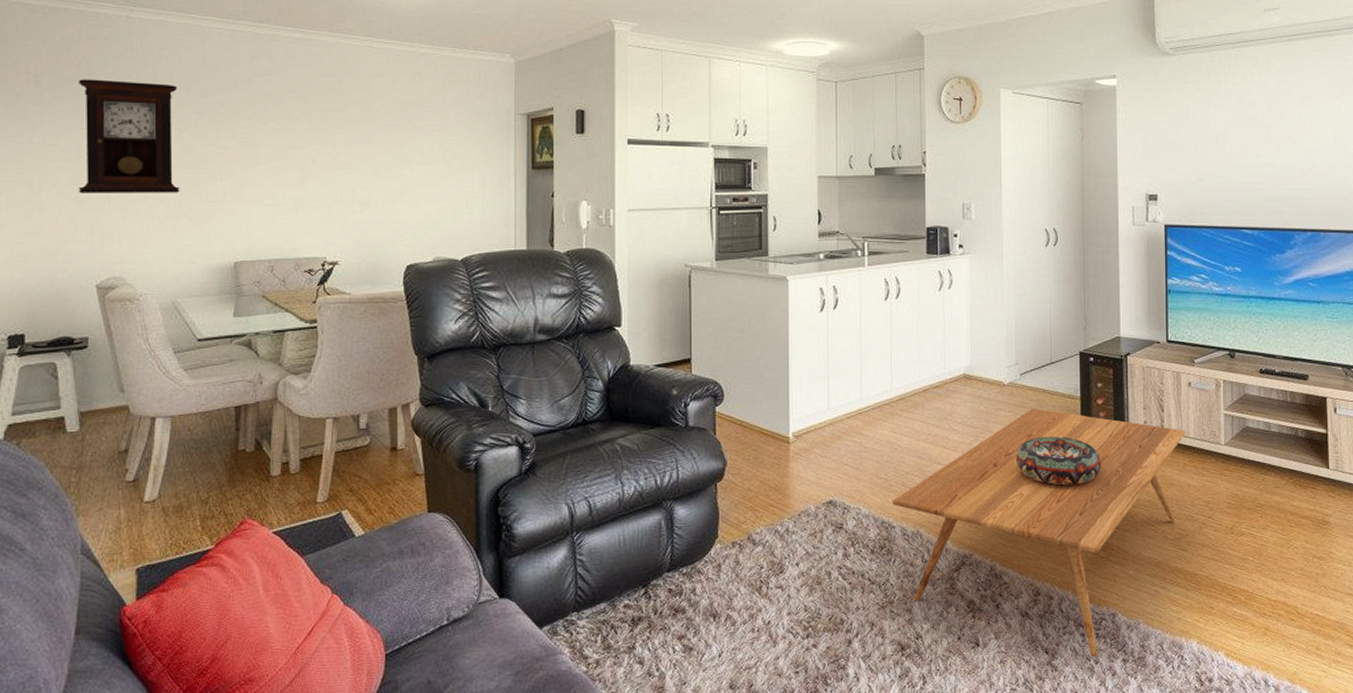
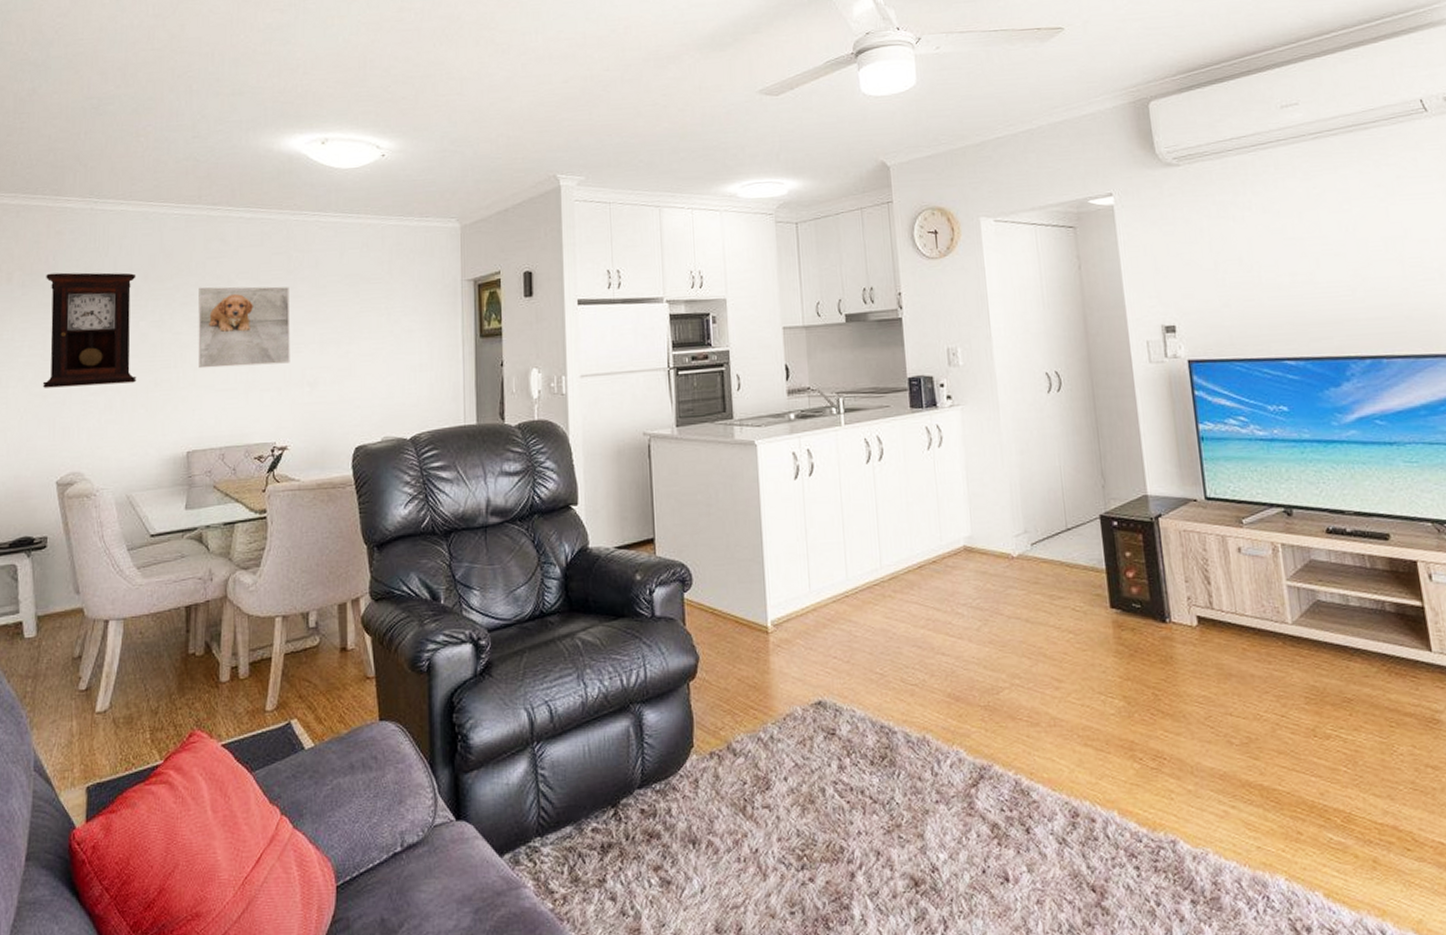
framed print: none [245,103,341,183] -> present [198,286,290,369]
coffee table: present [893,408,1186,657] -> none [891,584,1242,897]
decorative bowl: present [1015,436,1101,486] -> none [1034,618,1140,679]

